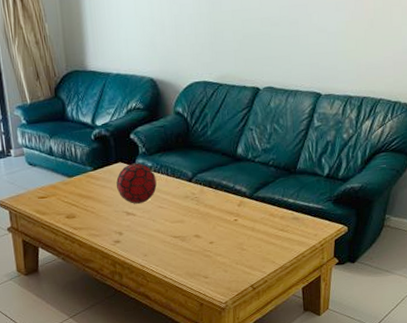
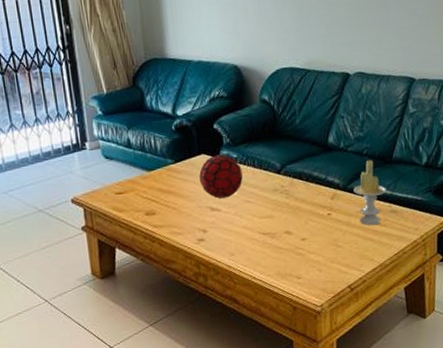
candle: none [259,170,289,231] -> present [353,159,386,226]

